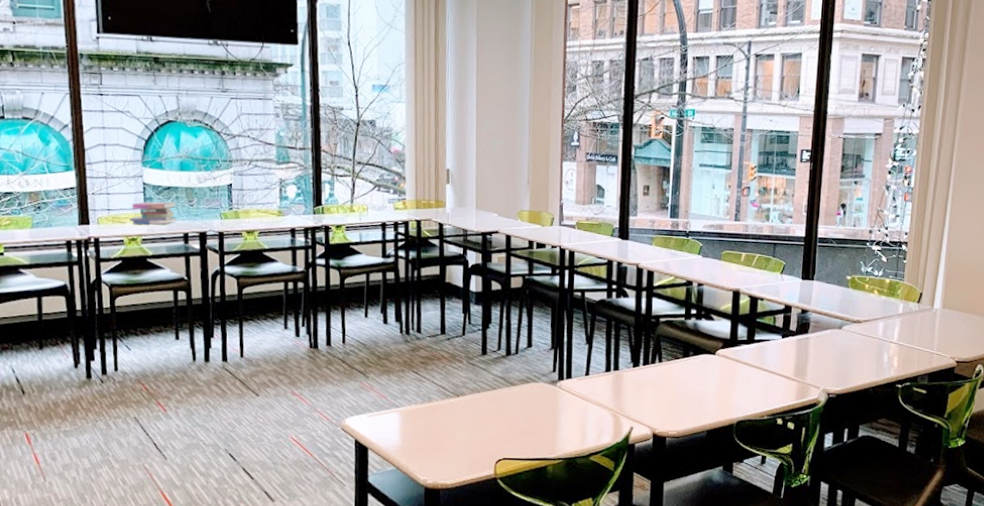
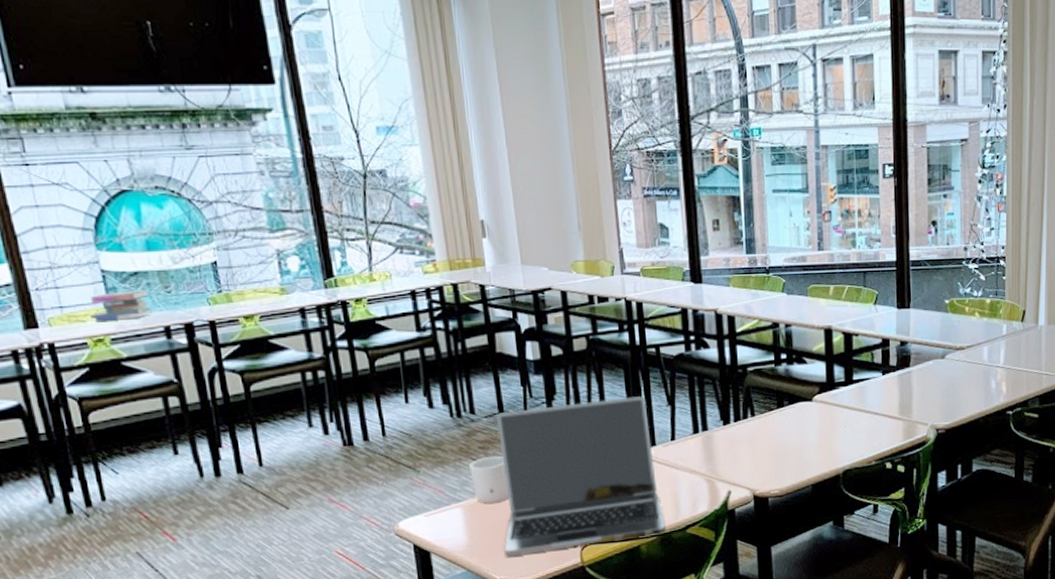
mug: none [410,371,441,412] -> present [469,455,509,504]
laptop: none [430,332,572,461] -> present [497,396,666,557]

